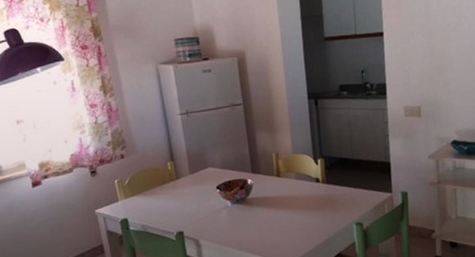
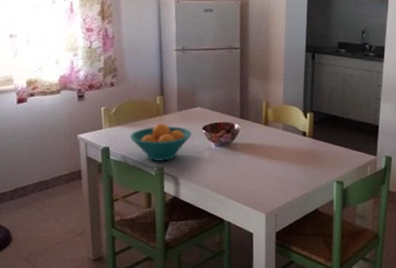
fruit bowl: none [145,187,207,227] -> present [129,122,192,161]

